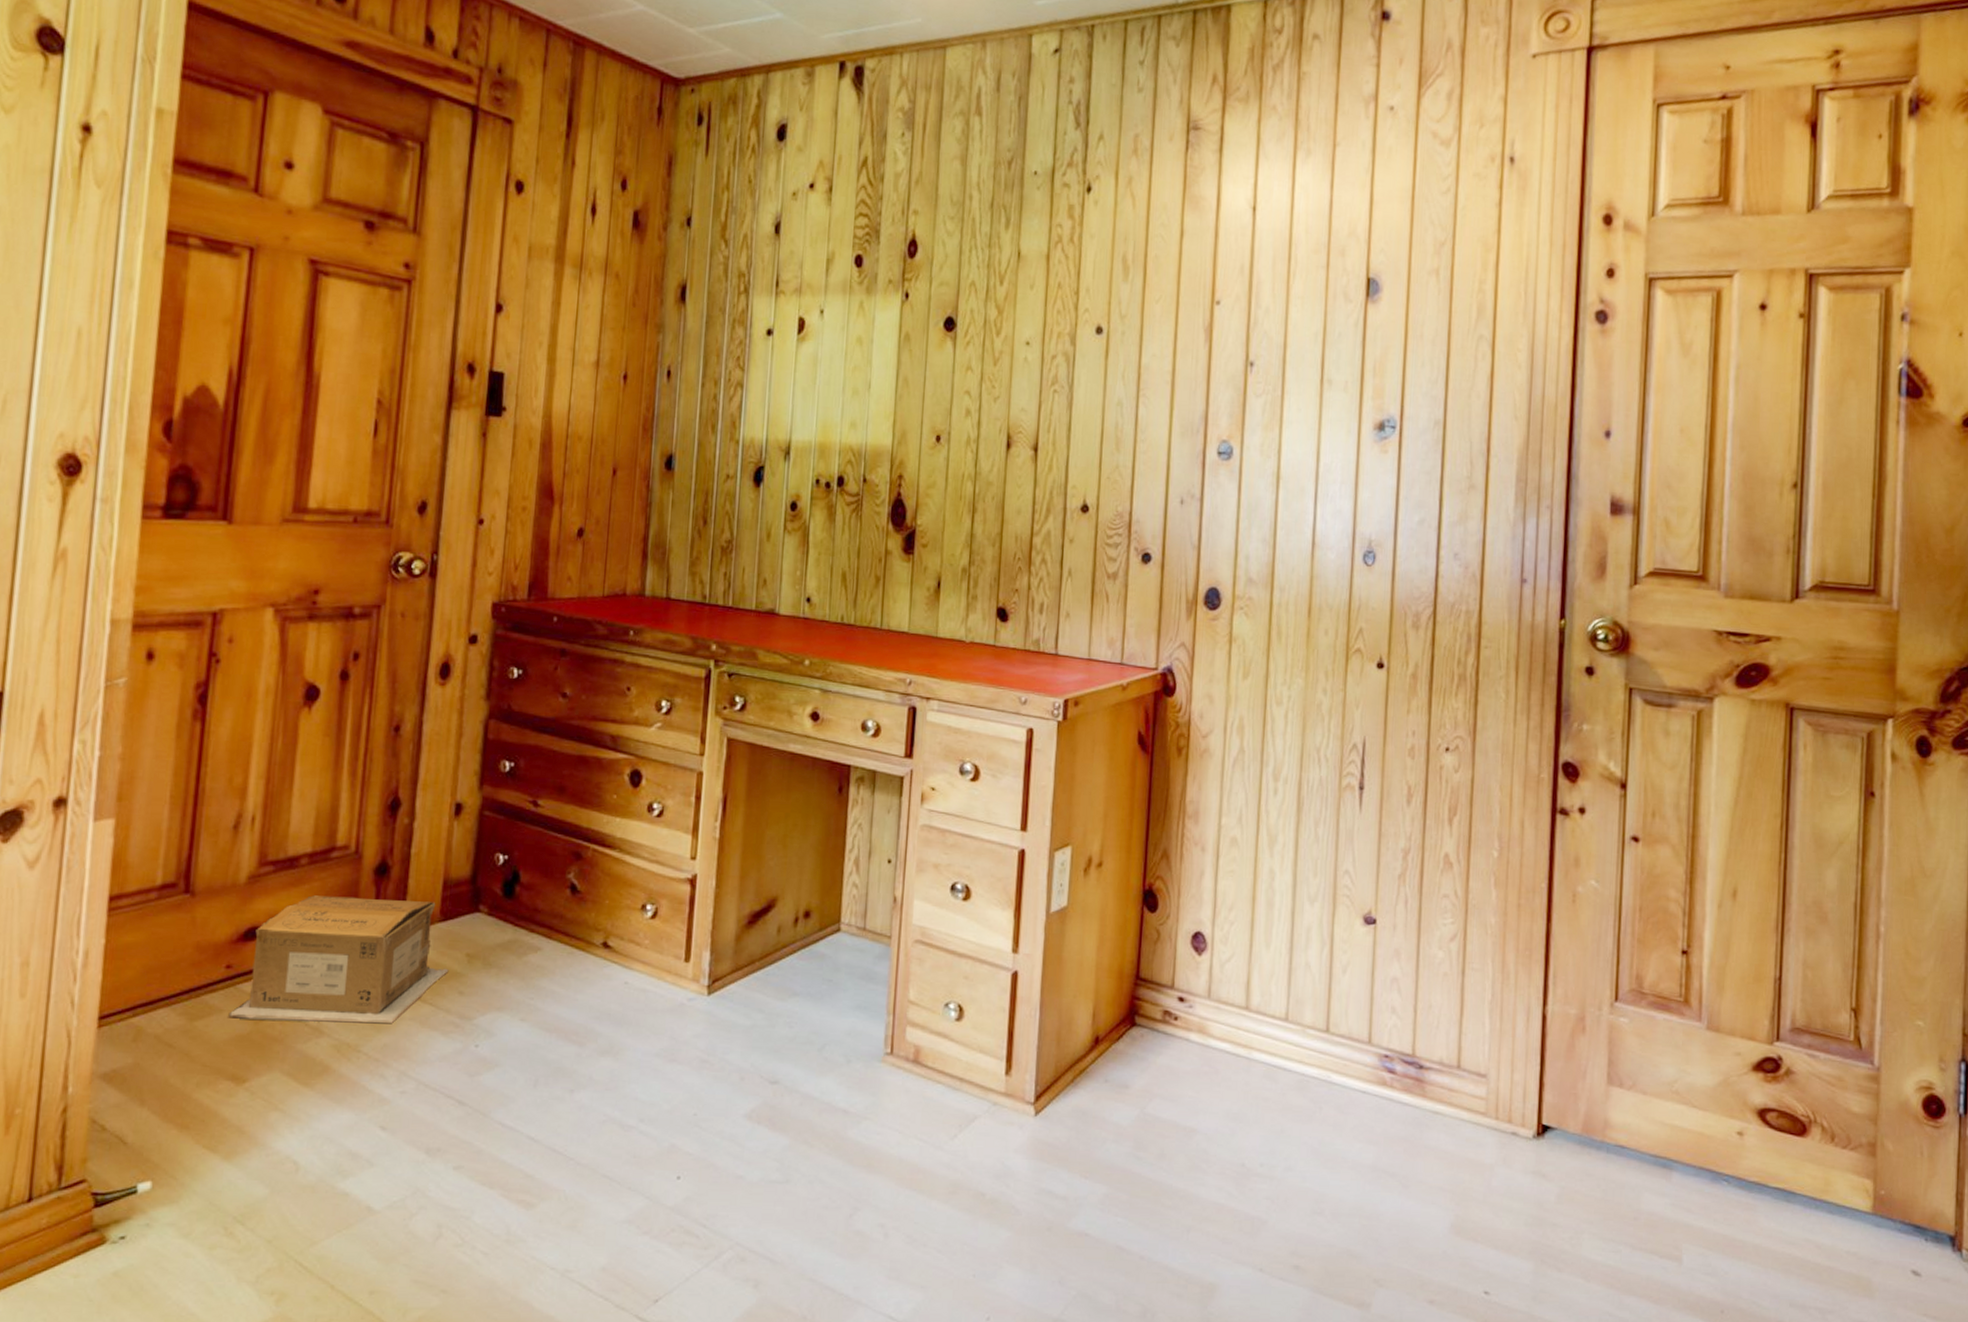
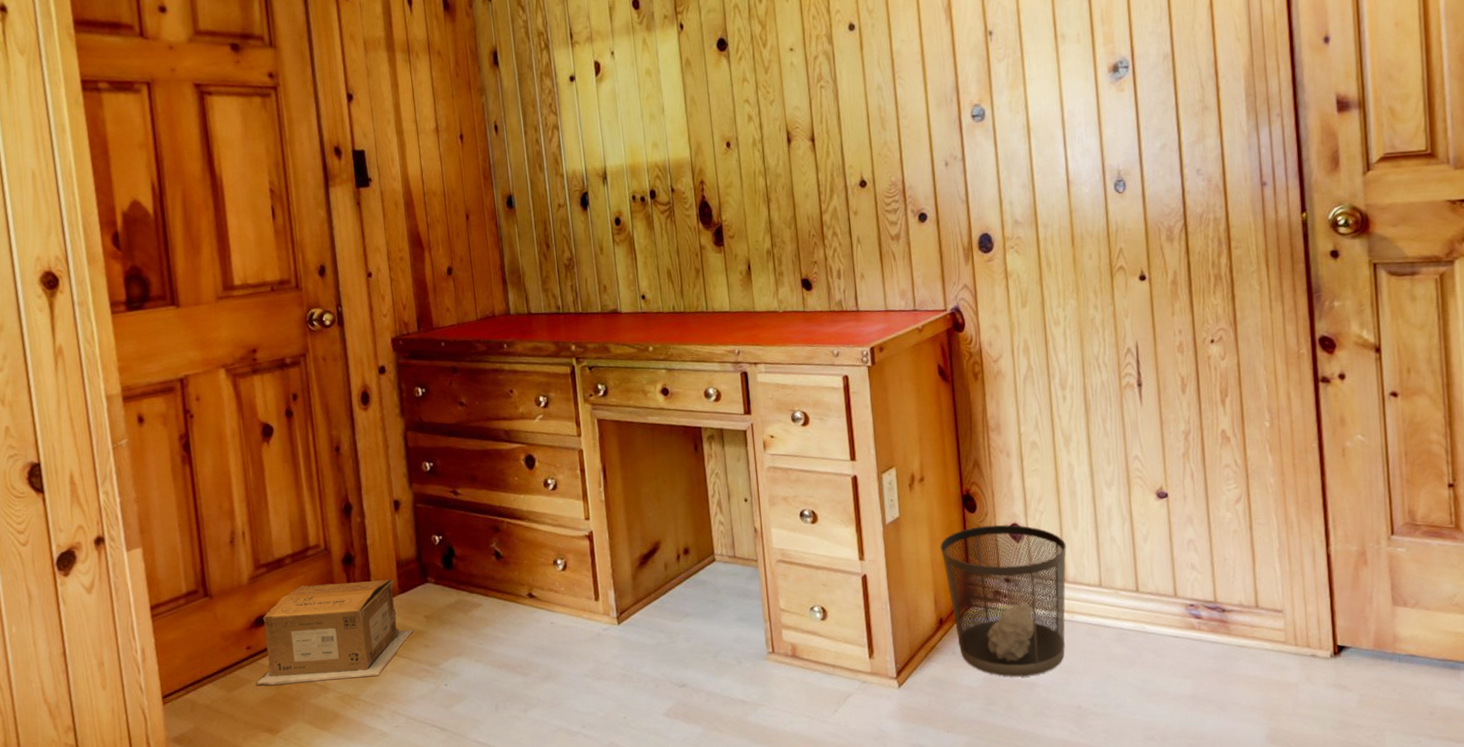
waste bin: none [1109,930,1254,1119] -> present [940,524,1066,677]

